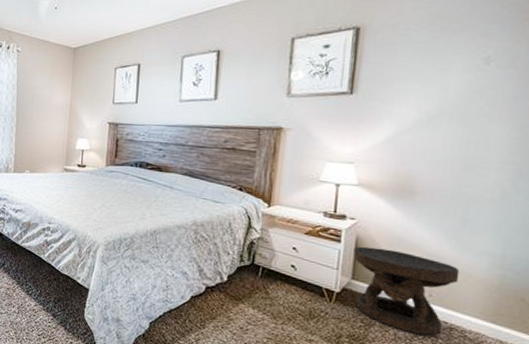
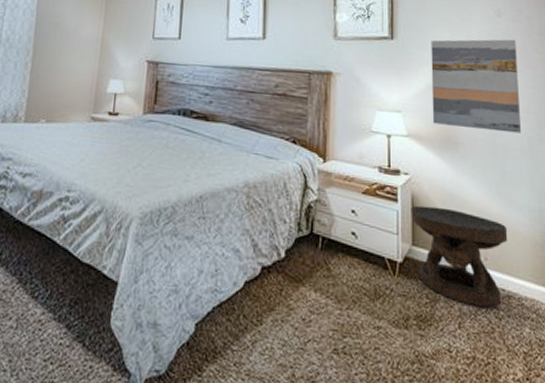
wall art: none [388,87,505,184] -> present [431,39,521,134]

